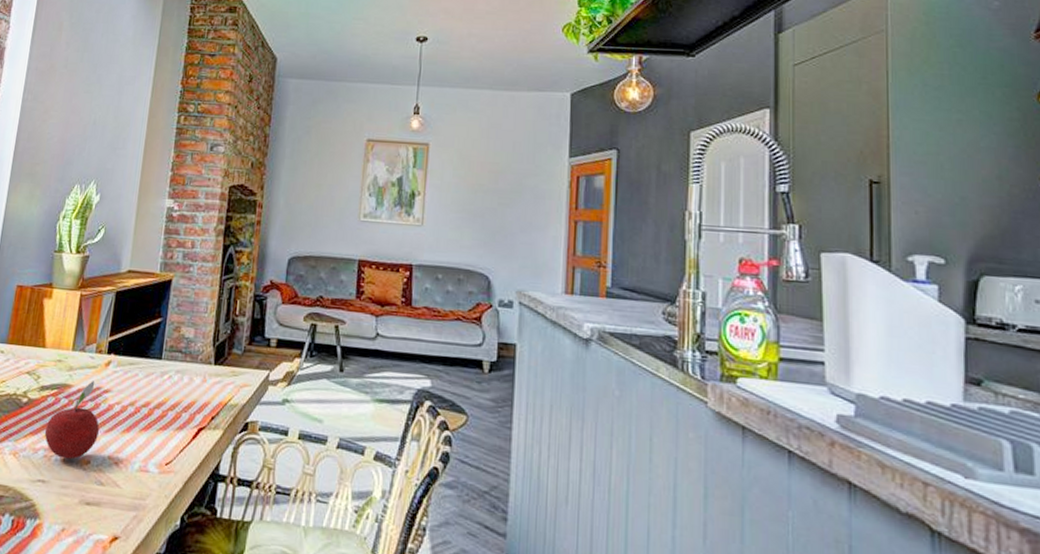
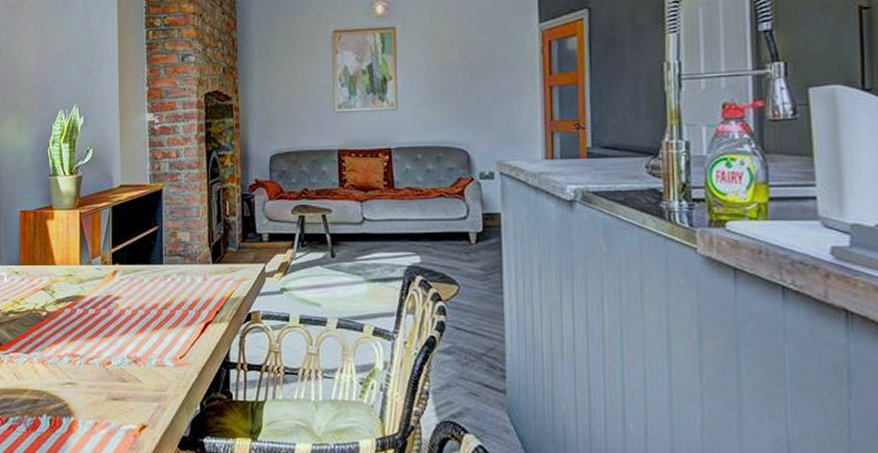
fruit: present [44,381,99,460] -> none [66,290,115,362]

